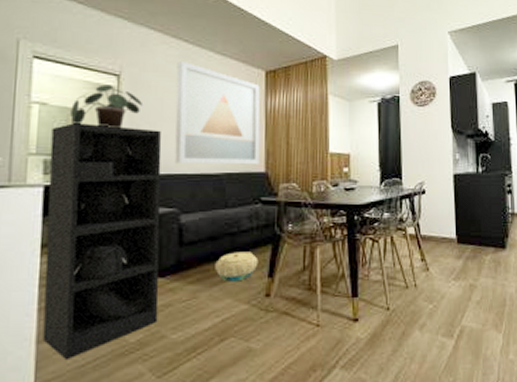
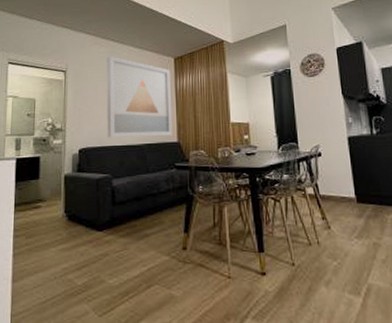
shelving unit: present [42,123,162,361] -> none [16,109,98,297]
potted plant: present [70,84,142,129] -> none [33,79,82,112]
basket: present [215,251,259,282] -> none [141,210,176,236]

